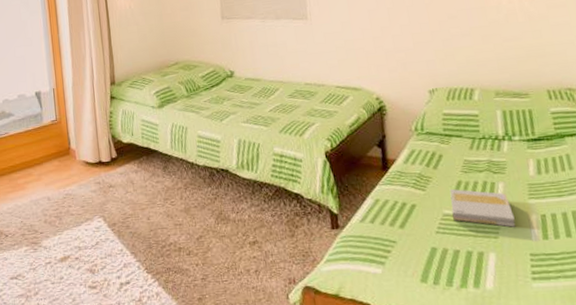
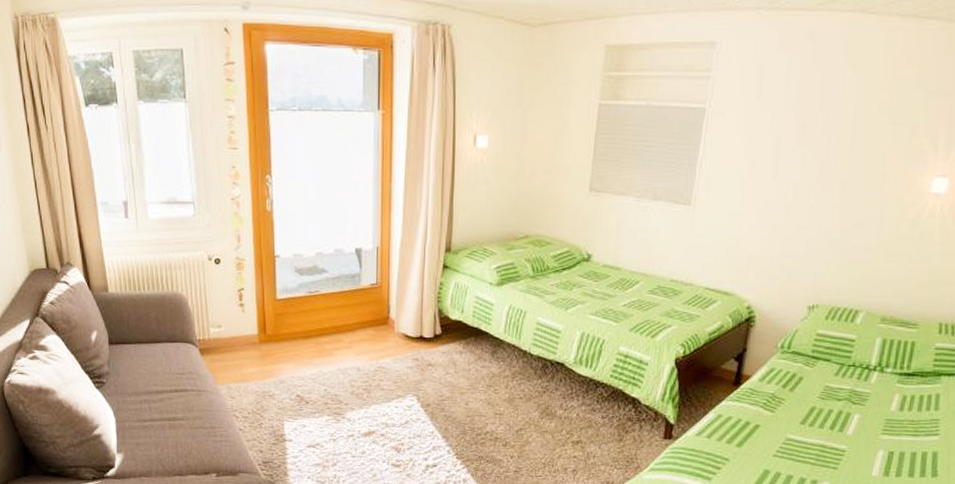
book: present [449,189,516,227] -> none [796,415,861,460]

